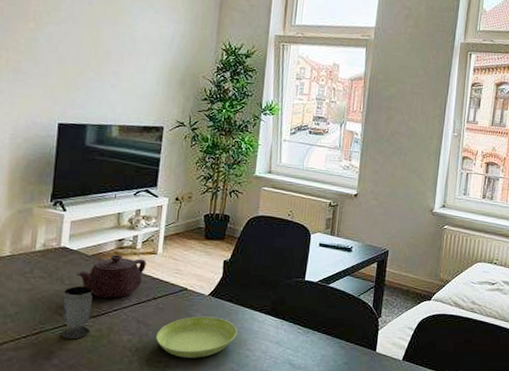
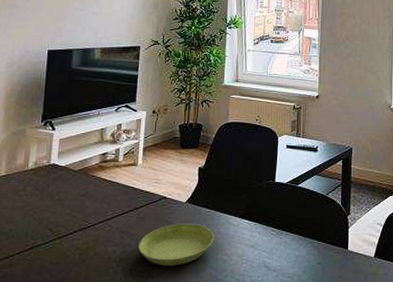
cup: present [62,286,93,339] -> none [52,200,80,253]
teapot: present [77,254,146,299] -> none [65,168,128,211]

